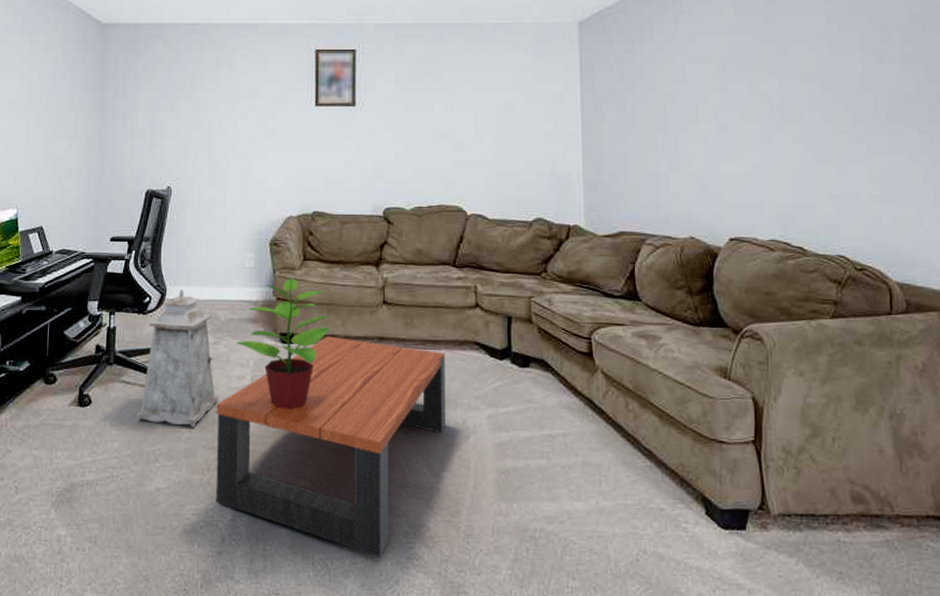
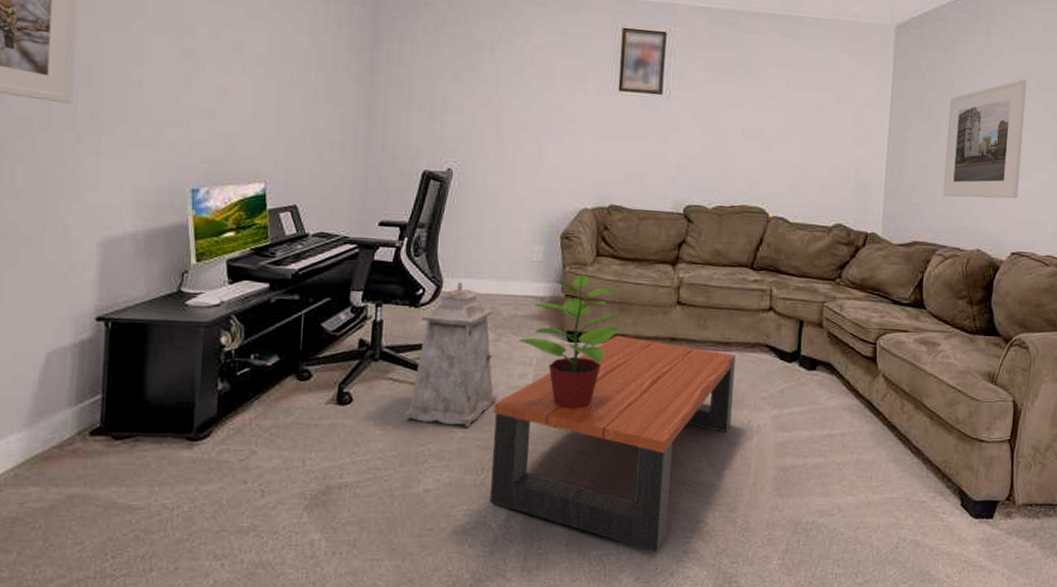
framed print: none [643,62,729,185] -> present [943,79,1027,199]

